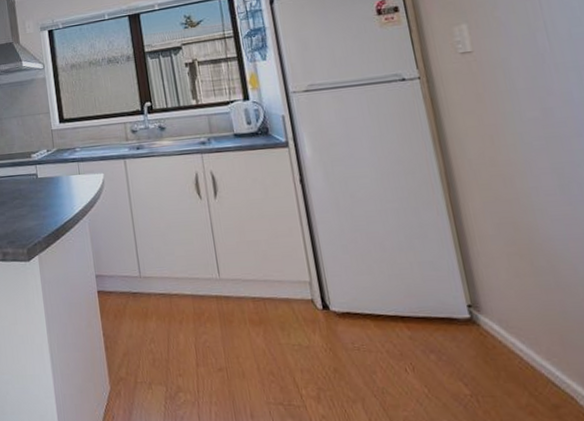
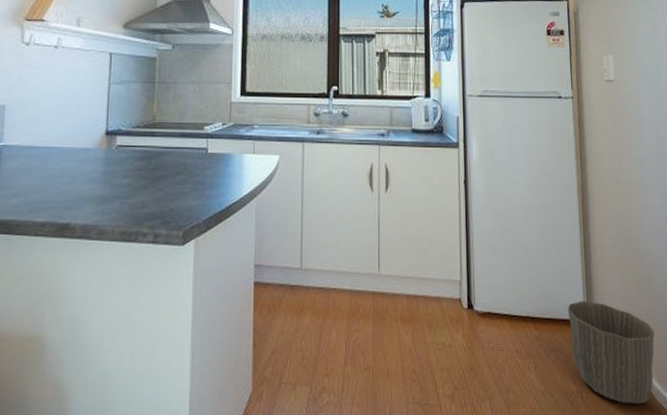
waste basket: none [445,297,575,410] -> present [567,300,655,404]

